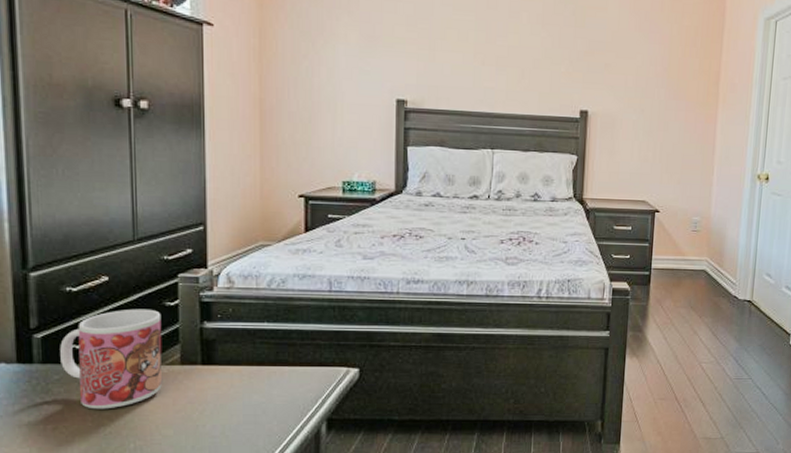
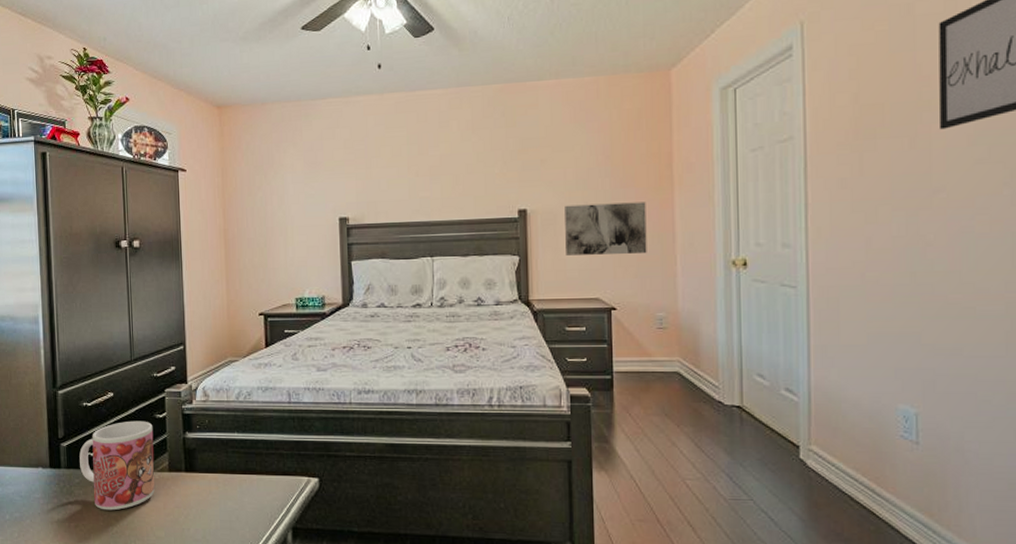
wall art: none [620,111,694,162] -> present [565,202,647,255]

